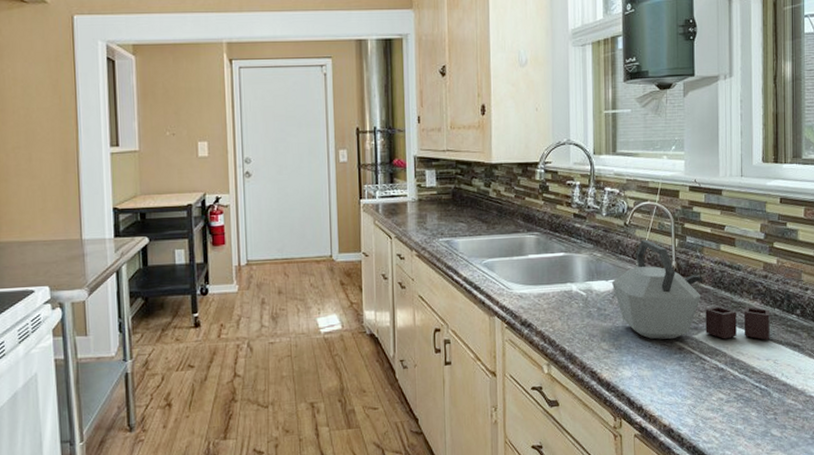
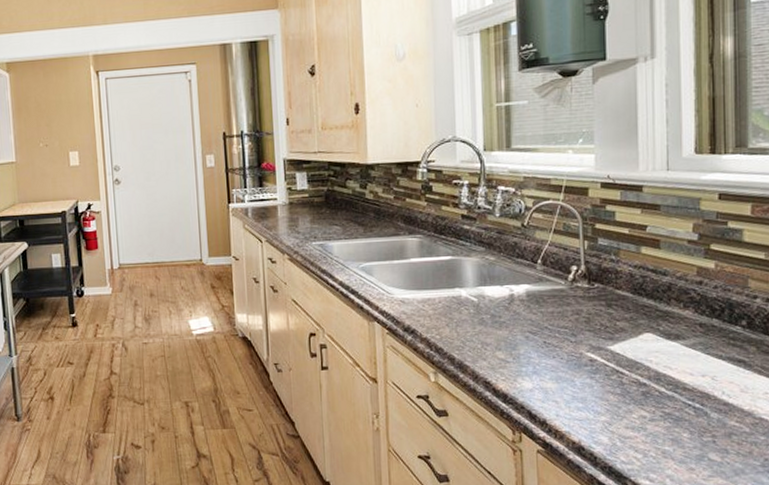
kettle: present [612,239,770,340] -> none [508,241,706,354]

